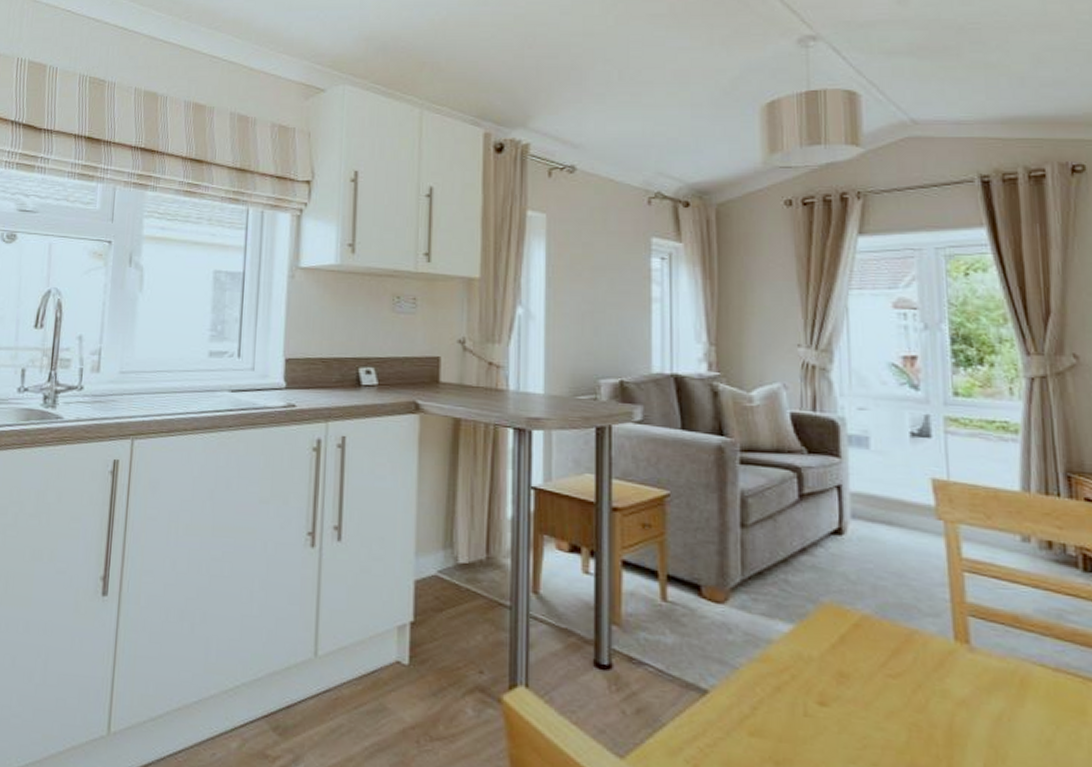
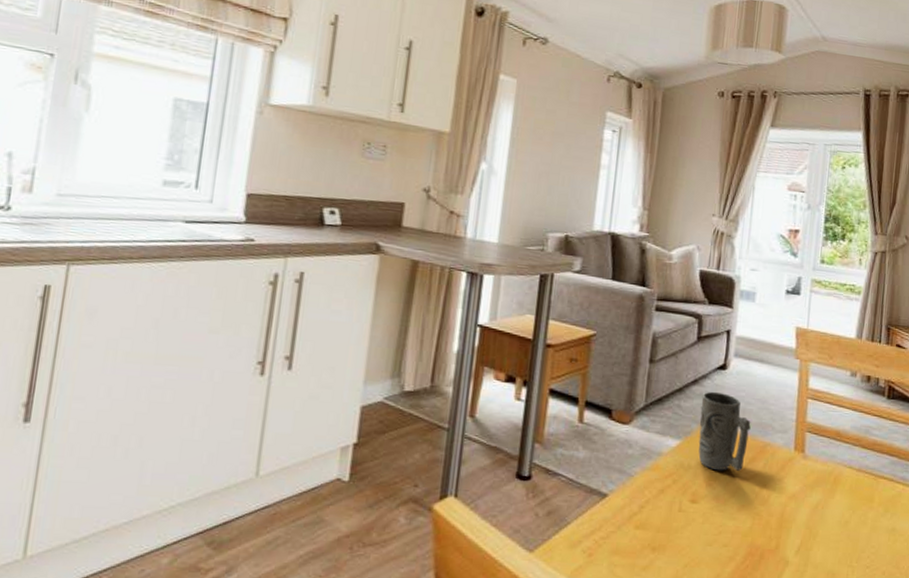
mug: none [815,562,888,666] -> present [698,391,751,471]

